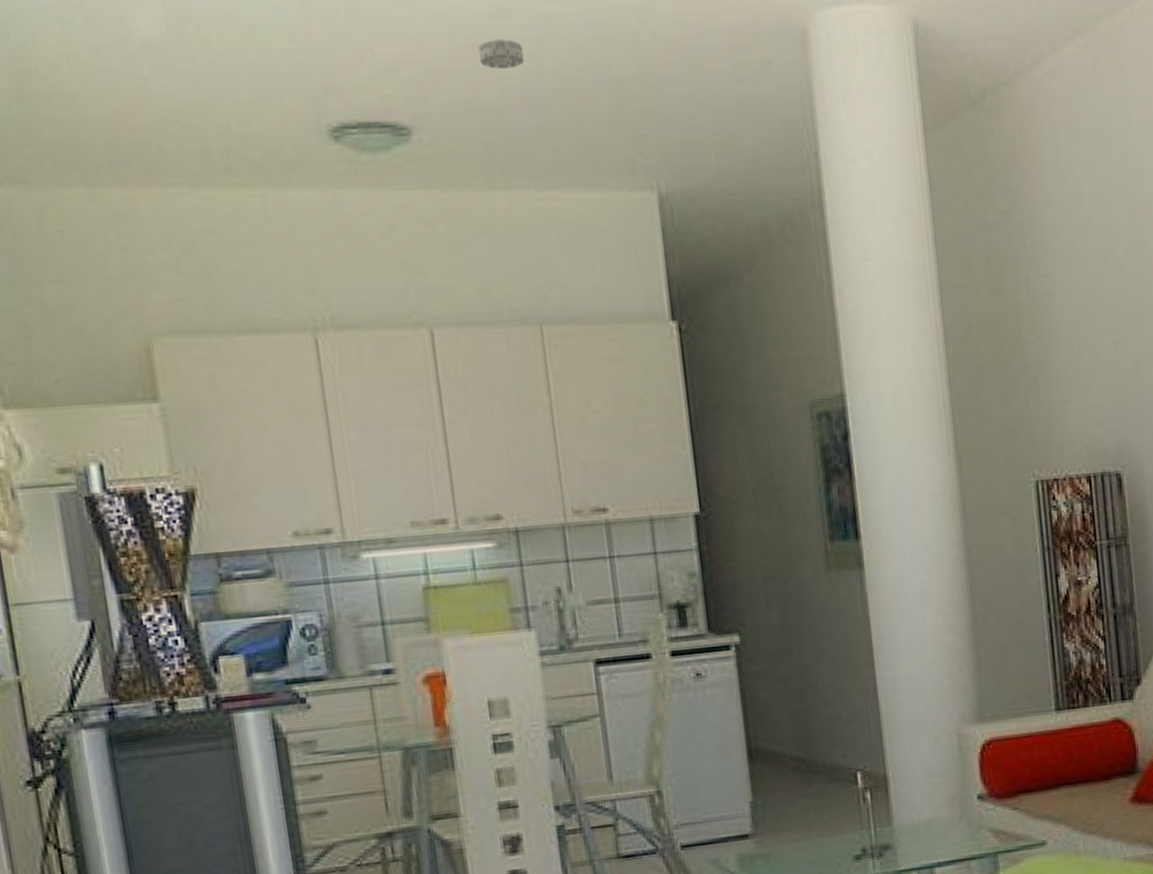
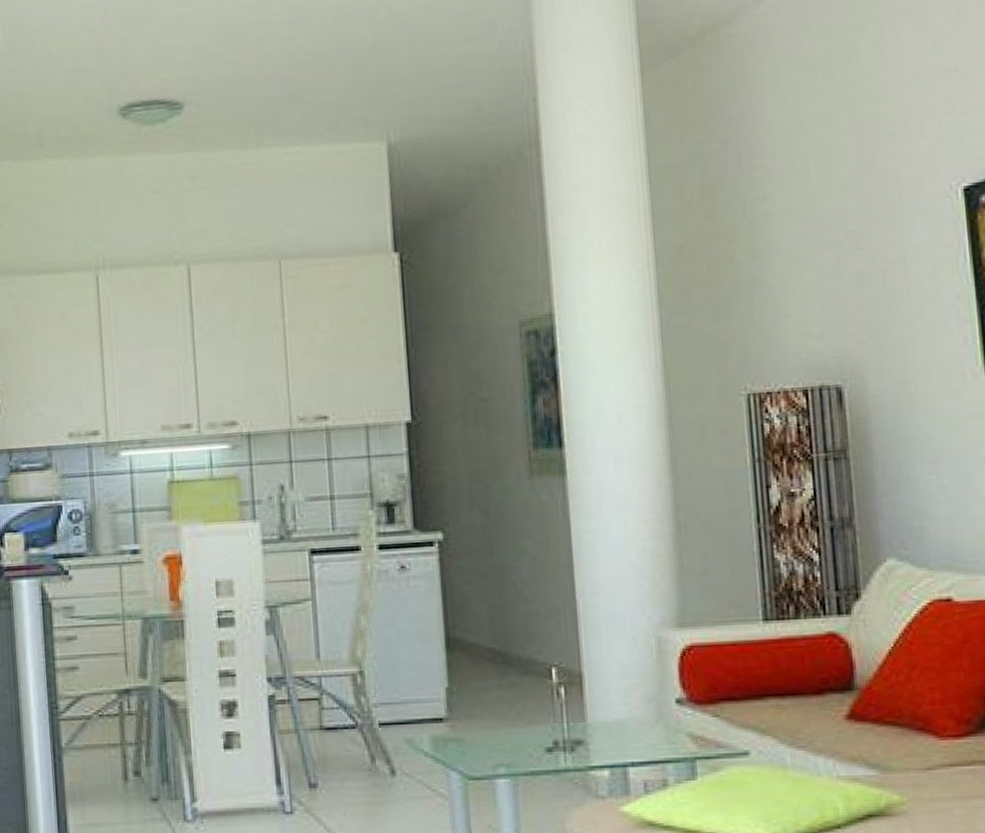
smoke detector: present [478,39,524,70] -> none [241,24,278,50]

